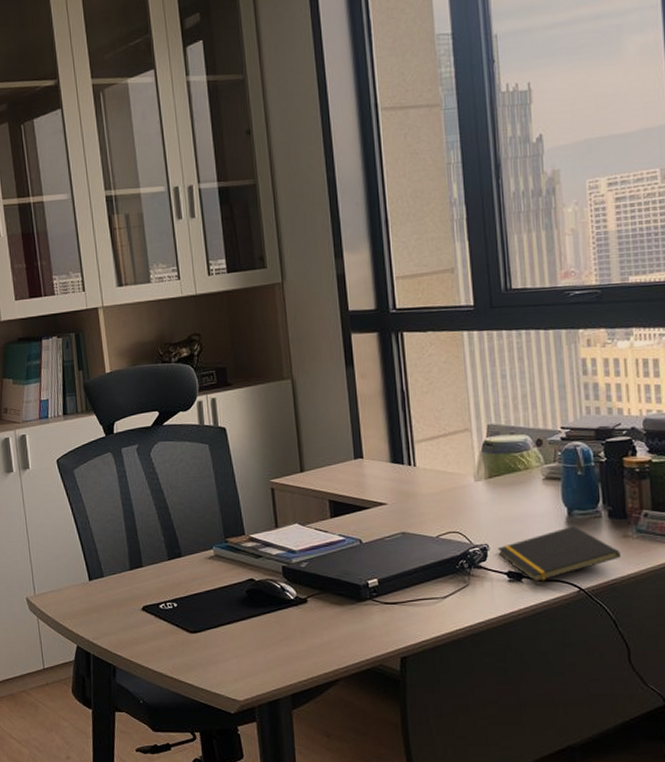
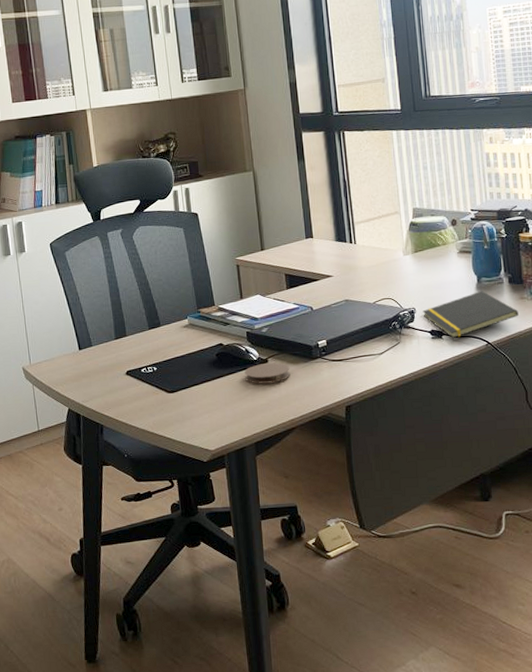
coaster: none [279,603,334,627] -> present [245,363,291,384]

